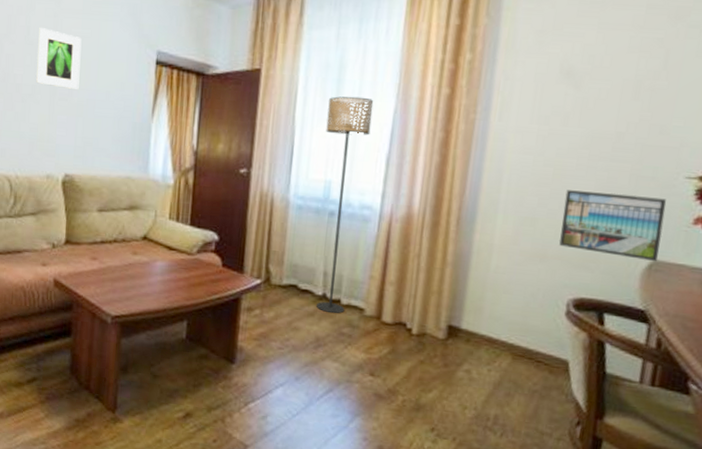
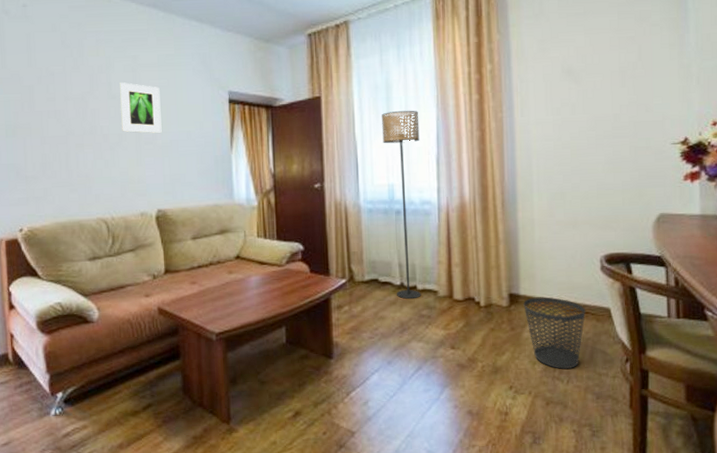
wastebasket: none [463,333,538,421] -> present [523,297,585,369]
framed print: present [559,190,667,262] -> none [583,163,662,215]

